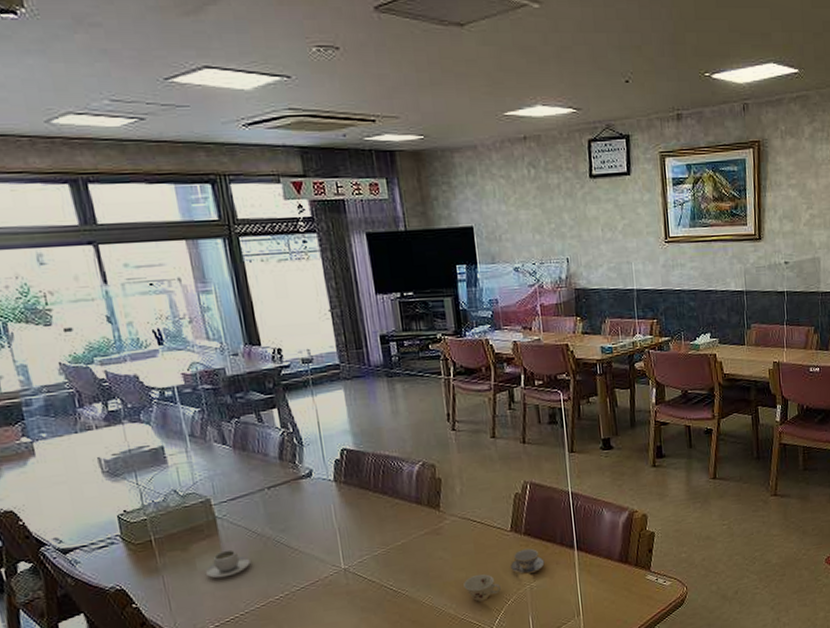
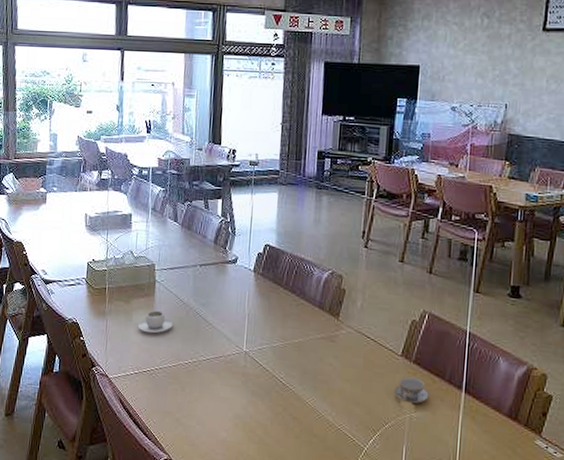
teacup: present [463,573,501,602] -> none [346,389,381,418]

